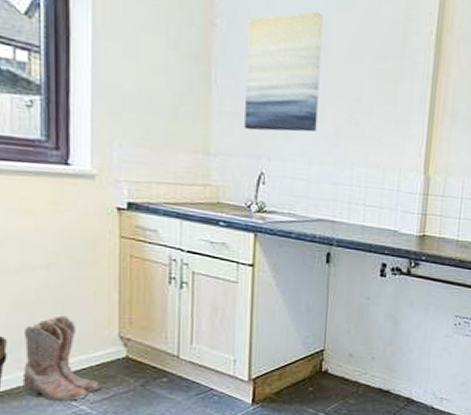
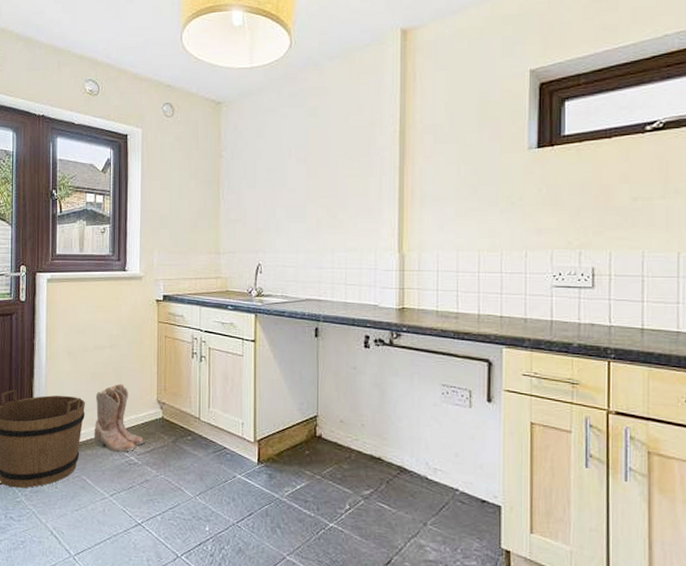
wall art: present [244,12,323,132] -> none [245,133,302,231]

